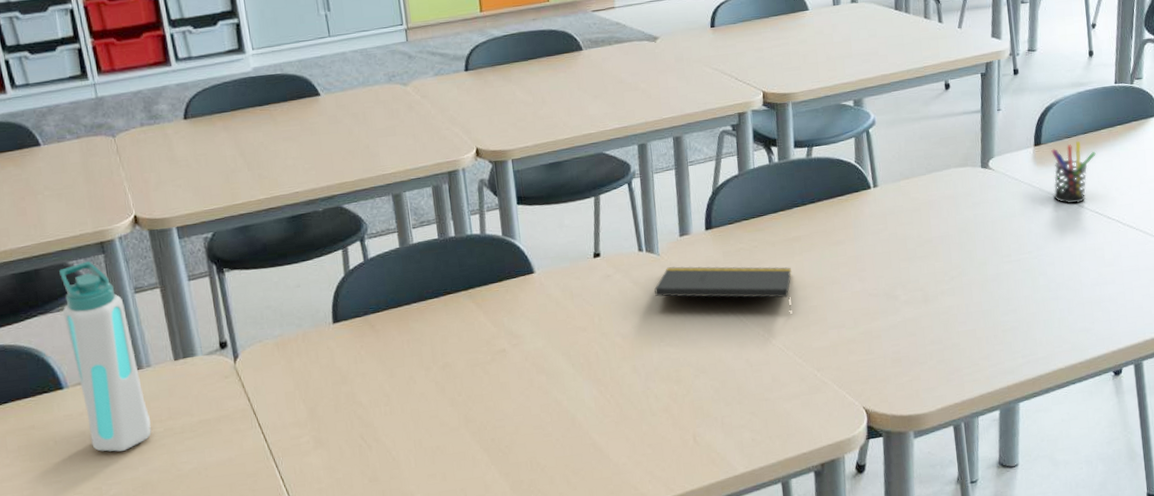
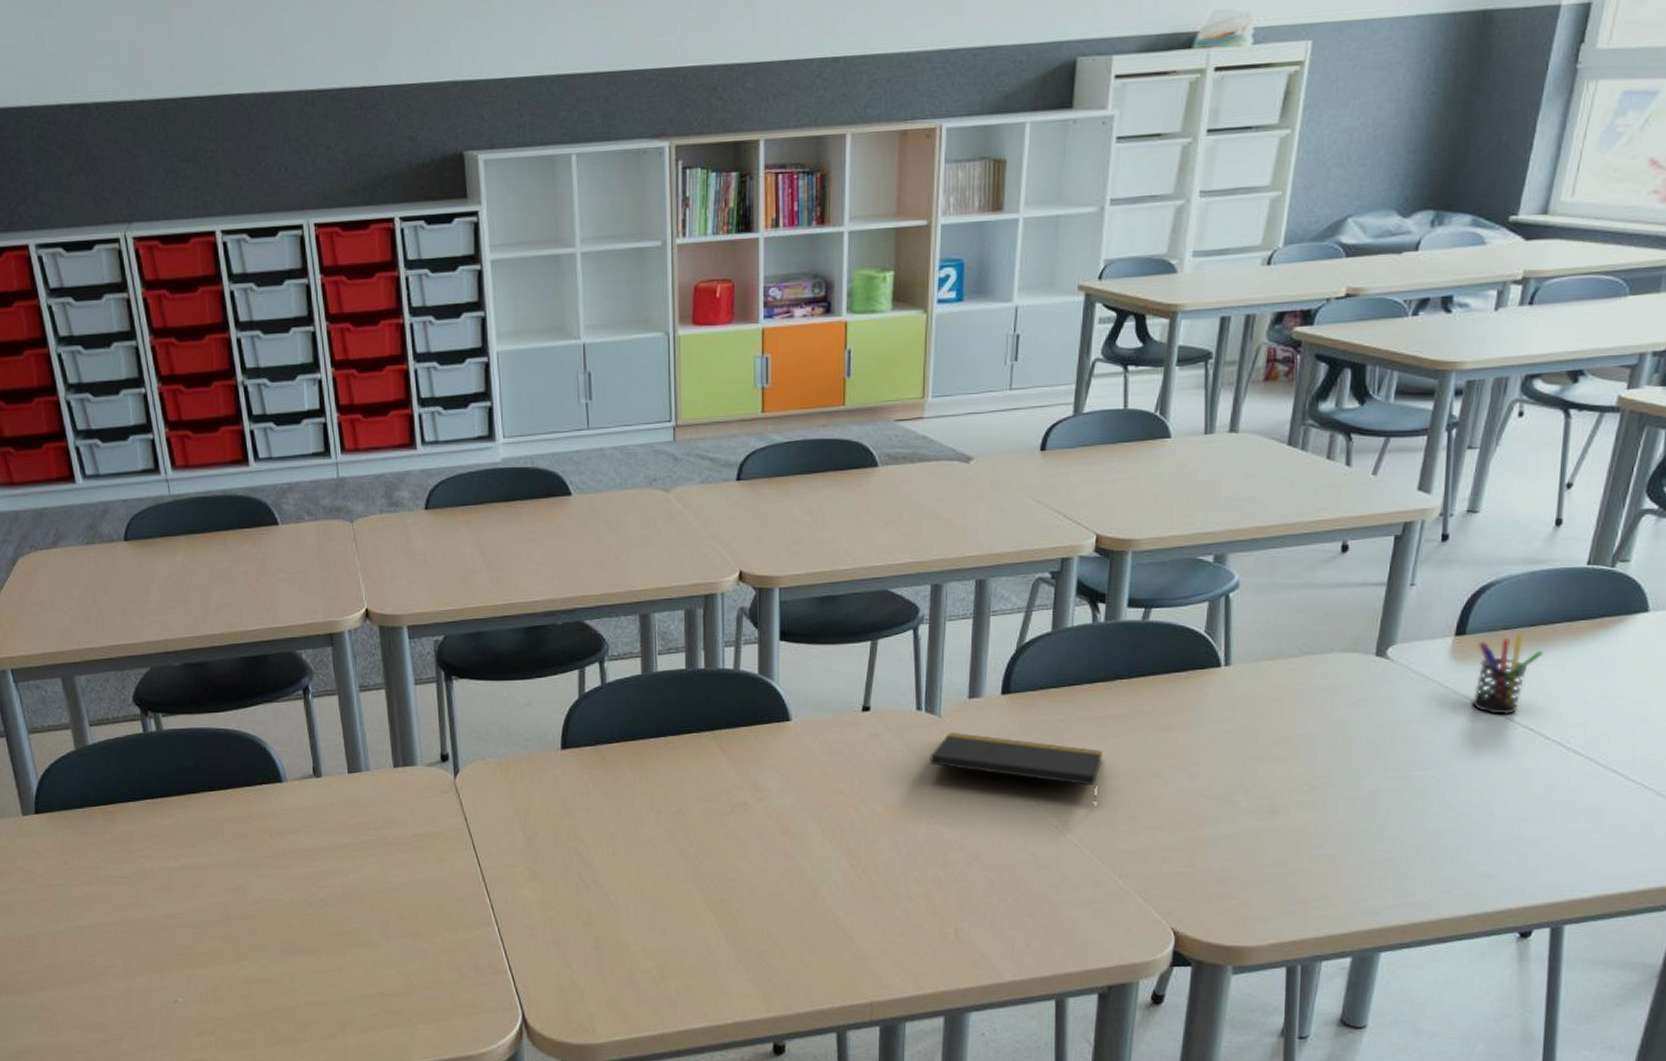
water bottle: present [59,261,152,452] -> none [287,652,365,854]

